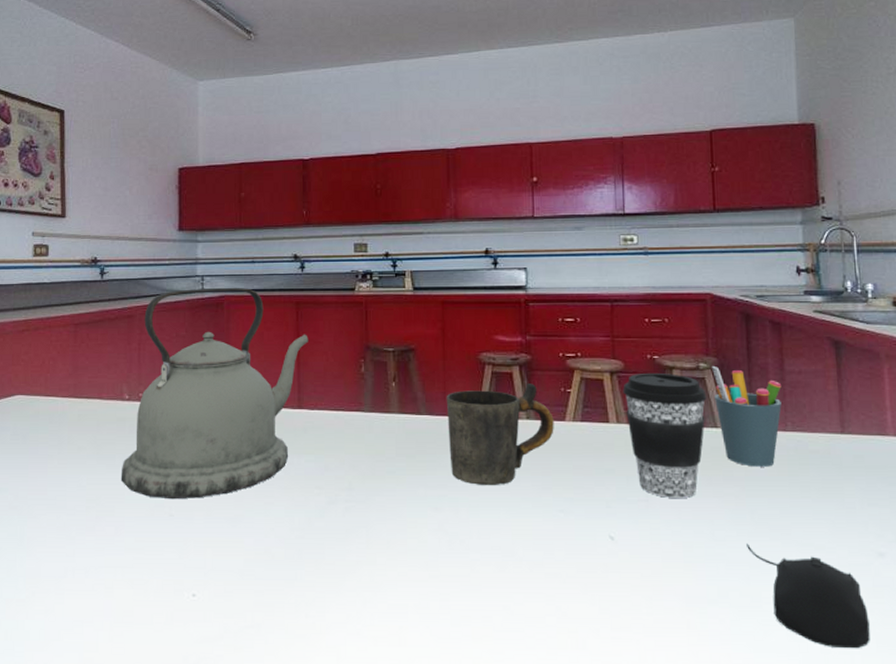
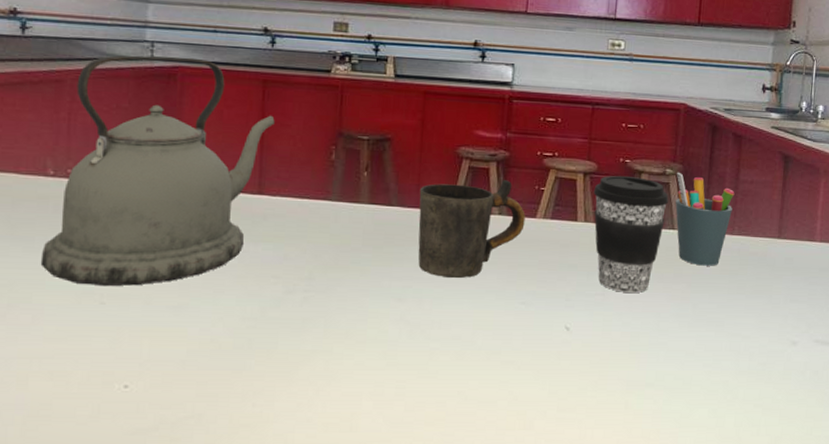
computer mouse: present [747,543,870,649] -> none [685,333,777,422]

